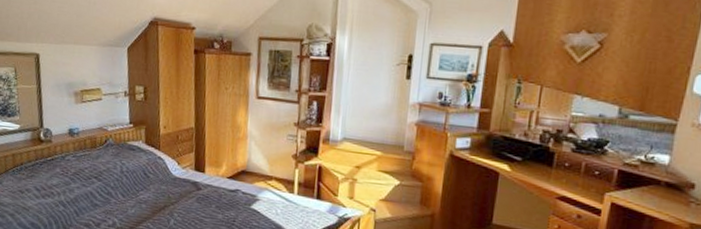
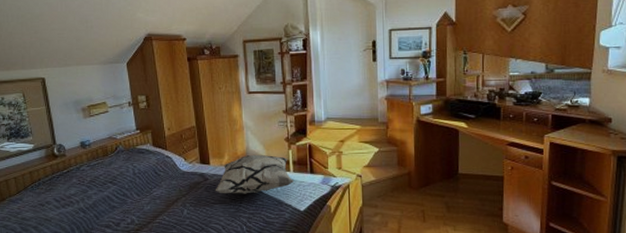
decorative pillow: none [207,168,298,213] -> present [215,154,295,194]

